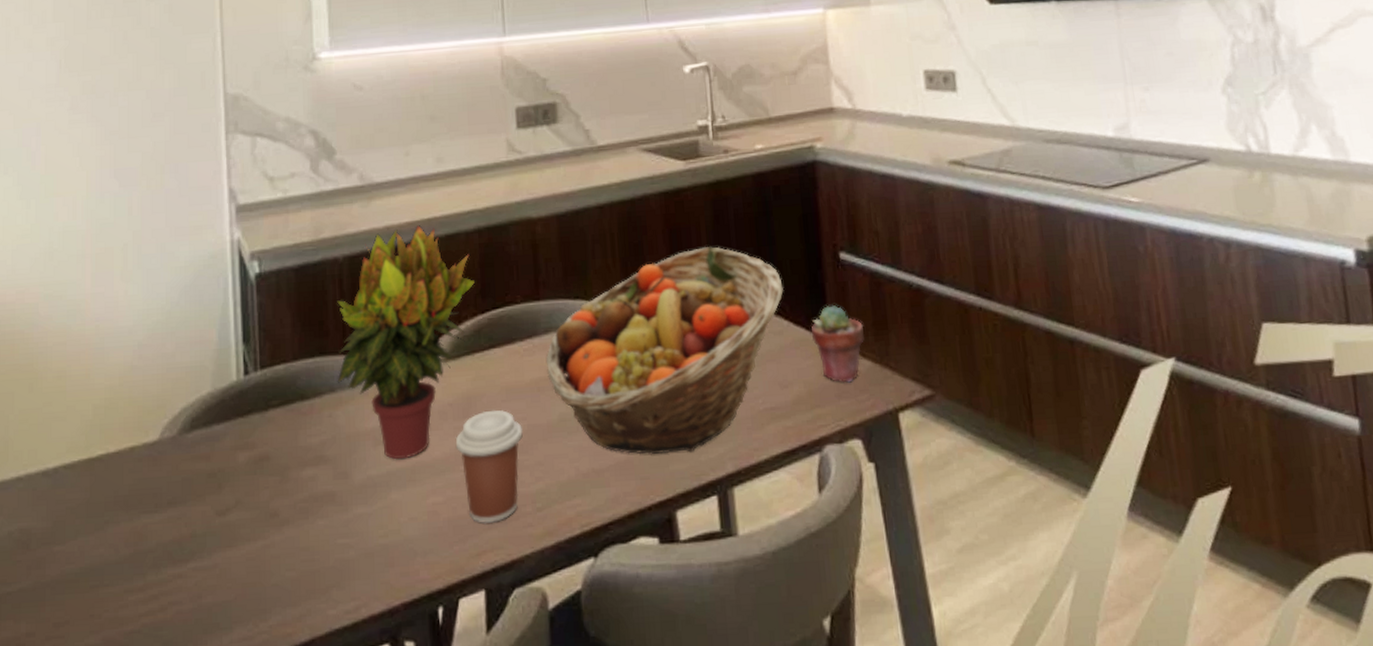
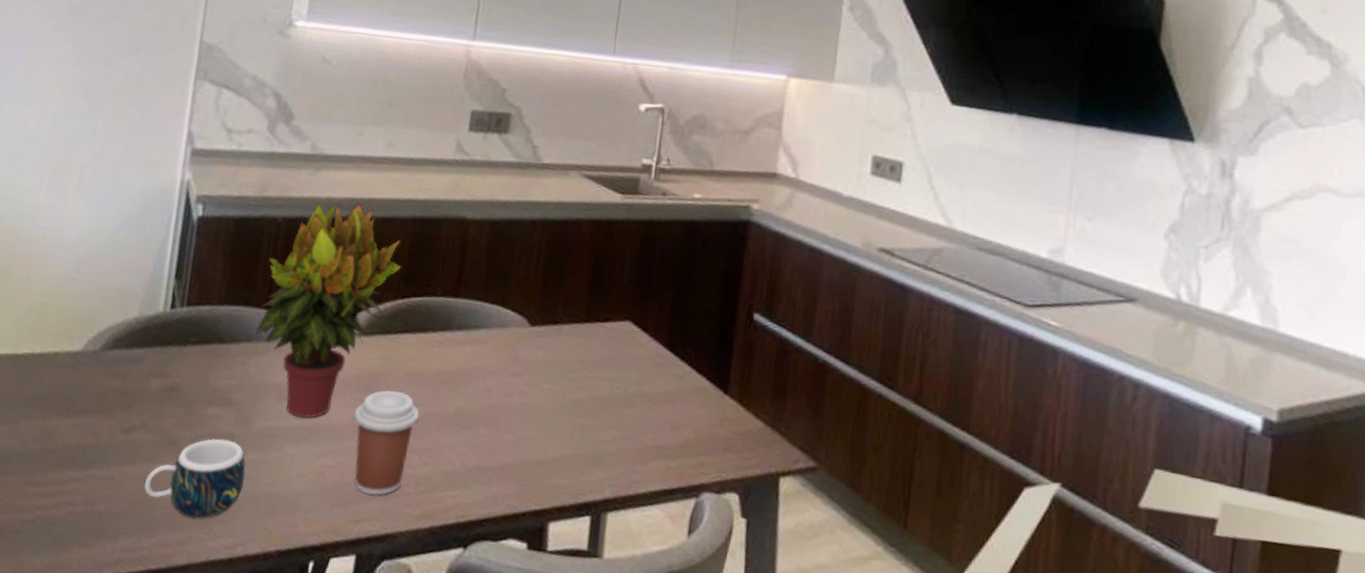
mug: none [251,499,355,591] -> present [144,438,246,520]
fruit basket: present [546,246,784,454] -> none [453,280,693,471]
potted succulent: present [811,305,864,383] -> none [711,361,763,439]

